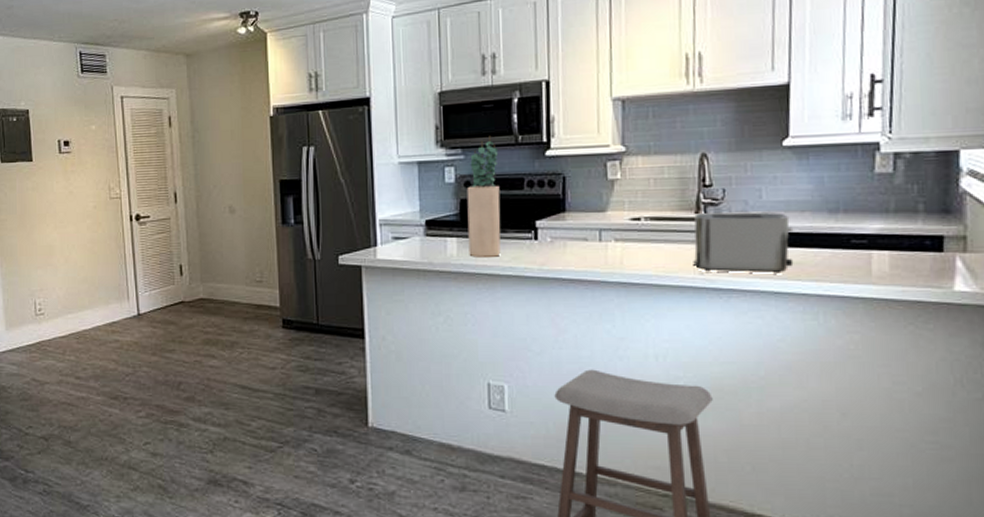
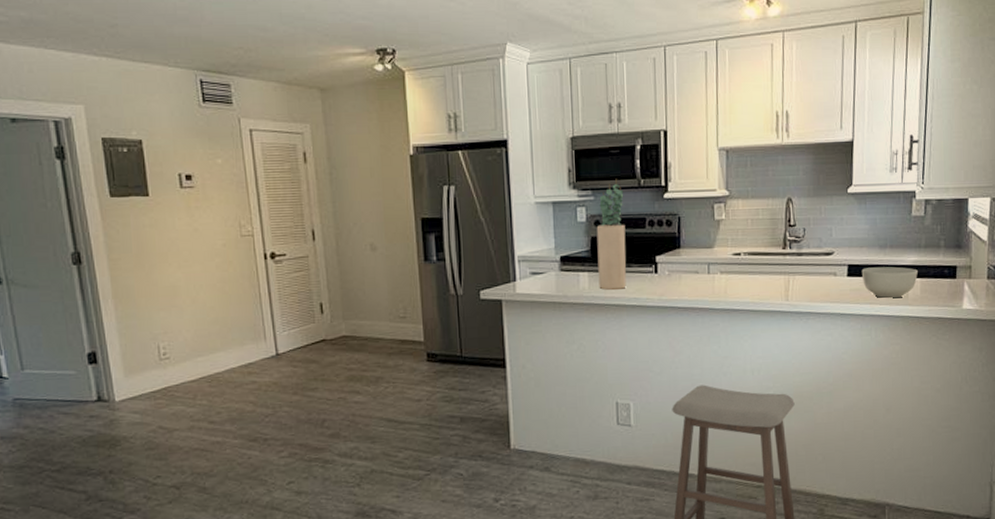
toaster: present [693,212,794,274] -> none [781,248,855,299]
bowl: none [803,236,885,276] -> present [861,266,918,299]

